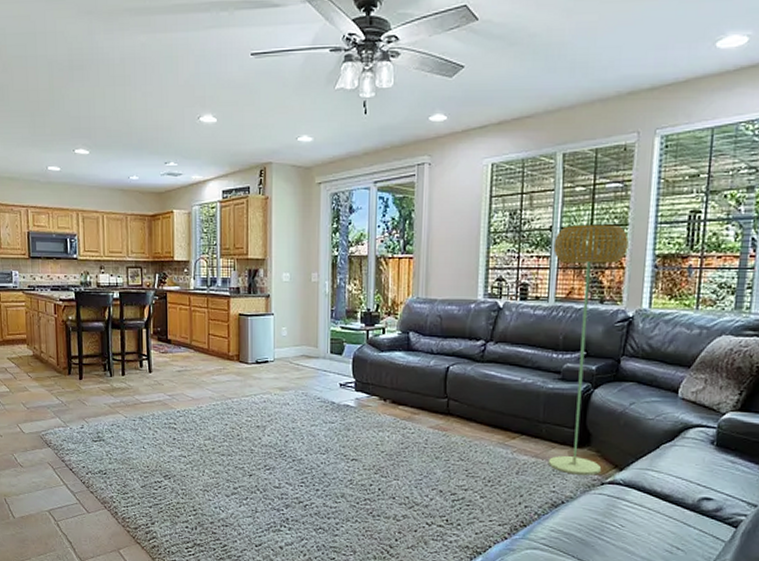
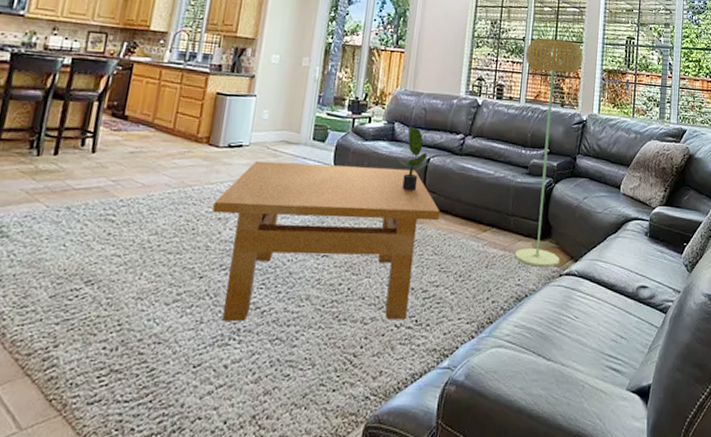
table: none [251,374,464,518] -> present [212,160,440,321]
potted plant: none [415,334,450,399] -> present [397,125,431,190]

